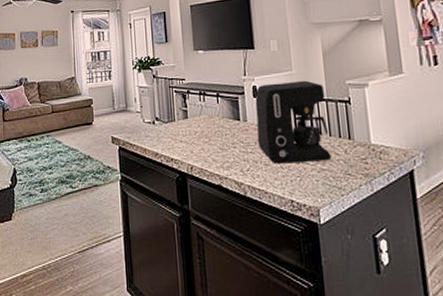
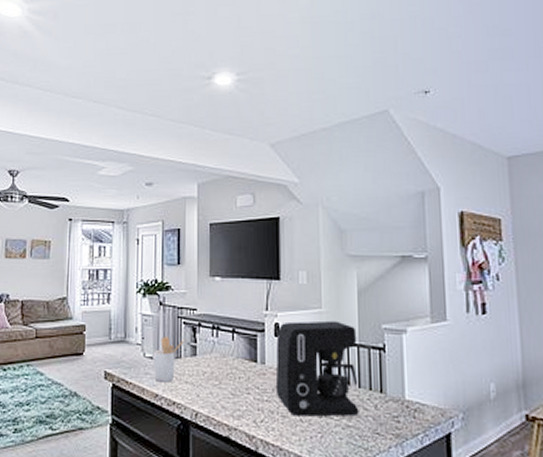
utensil holder: none [151,104,178,143] -> present [153,336,186,382]

